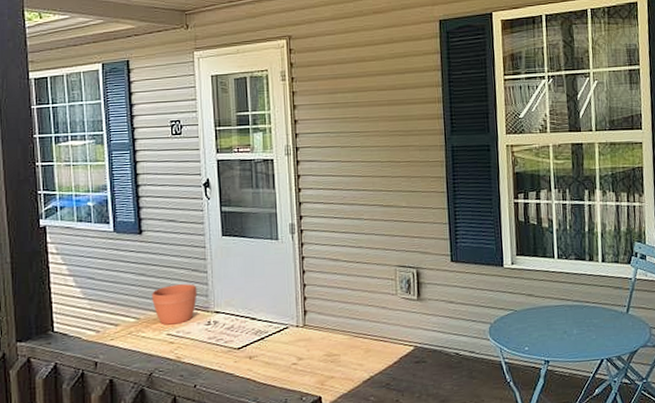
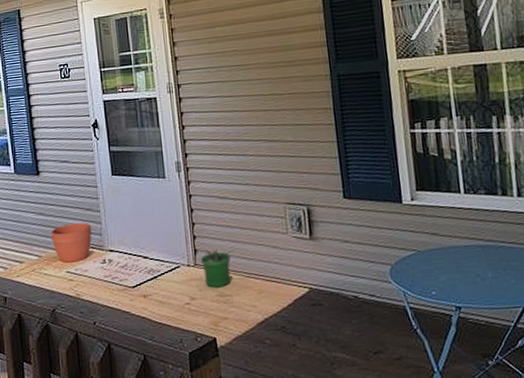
planter: none [309,309,345,348] -> present [200,248,235,288]

